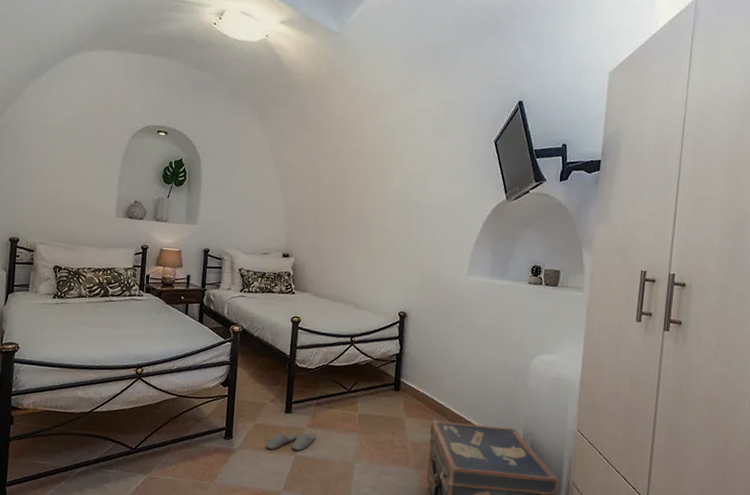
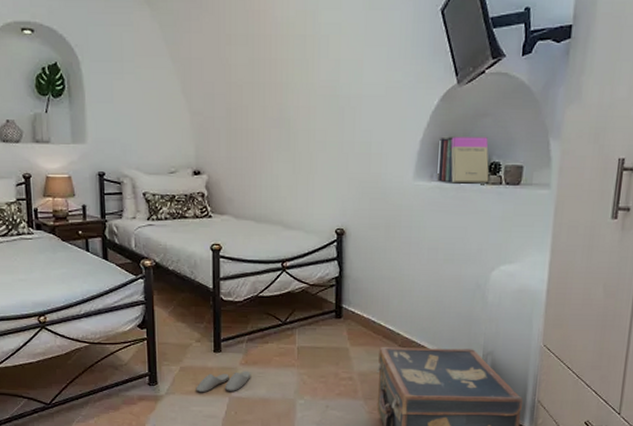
books: none [487,242,531,283] -> present [437,137,489,184]

